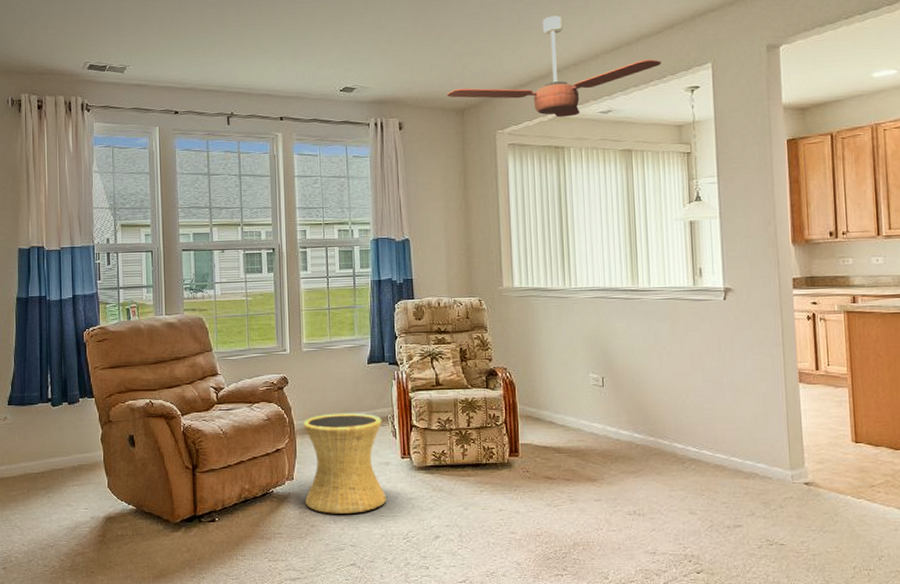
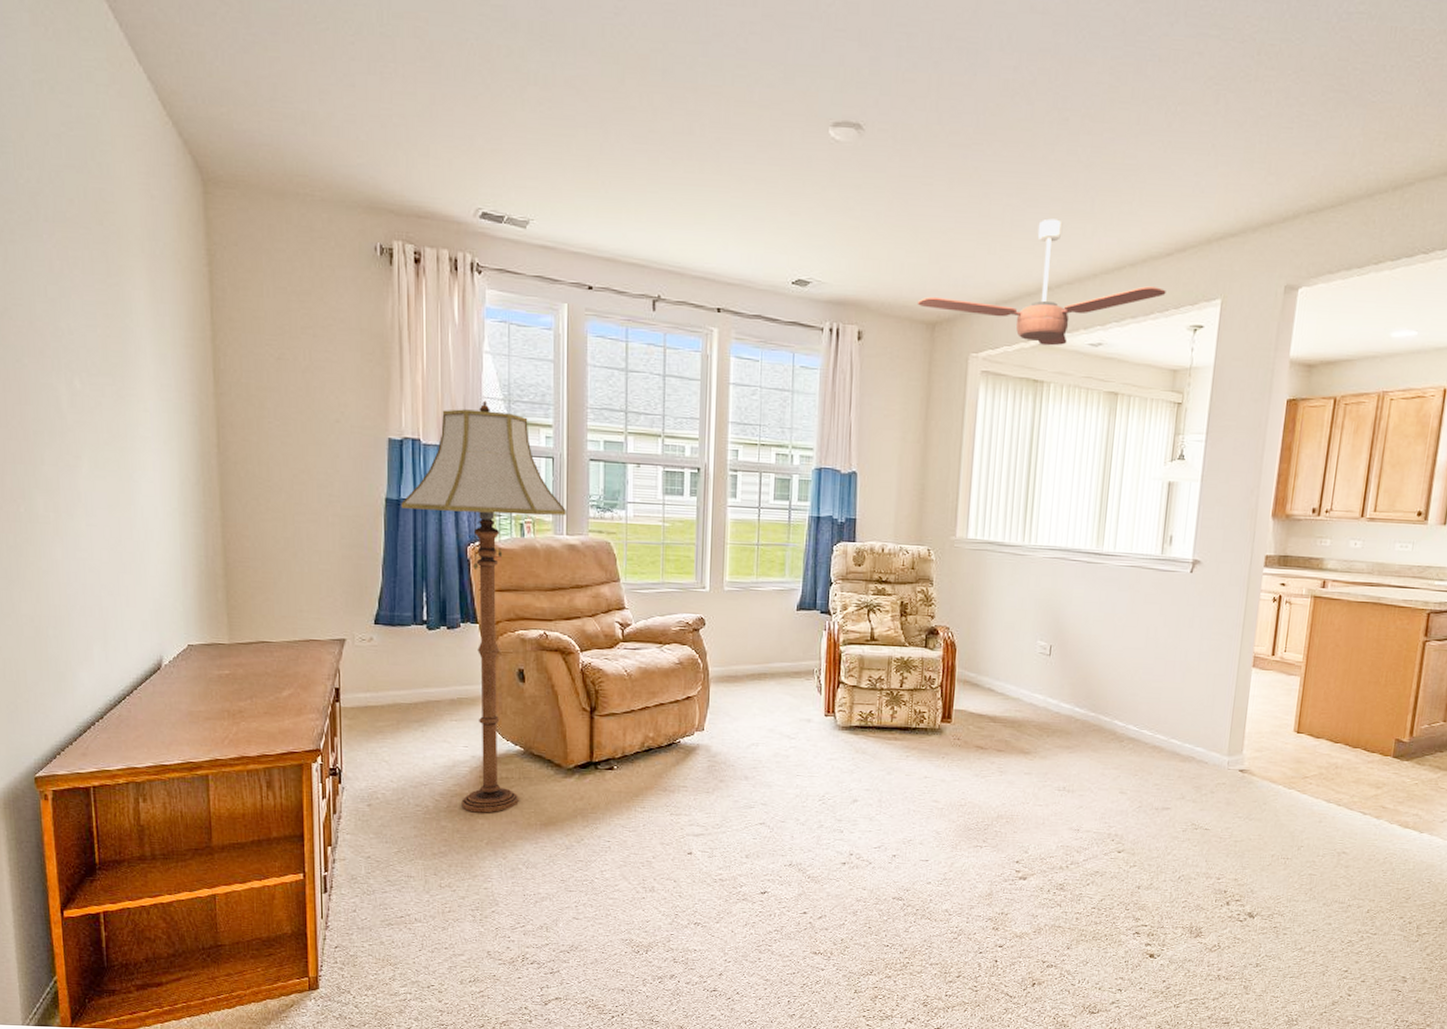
floor lamp: none [29,210,165,570] -> present [401,400,566,813]
side table: present [303,412,386,514] -> none [716,661,807,771]

